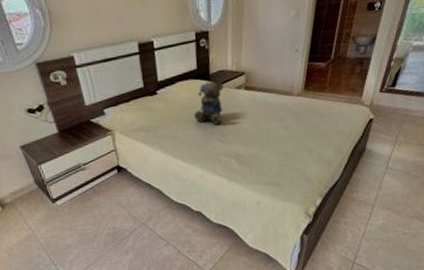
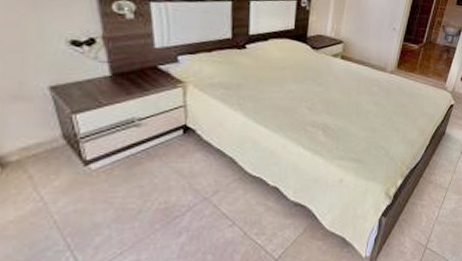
teddy bear: present [193,81,224,125] -> none [284,44,320,92]

